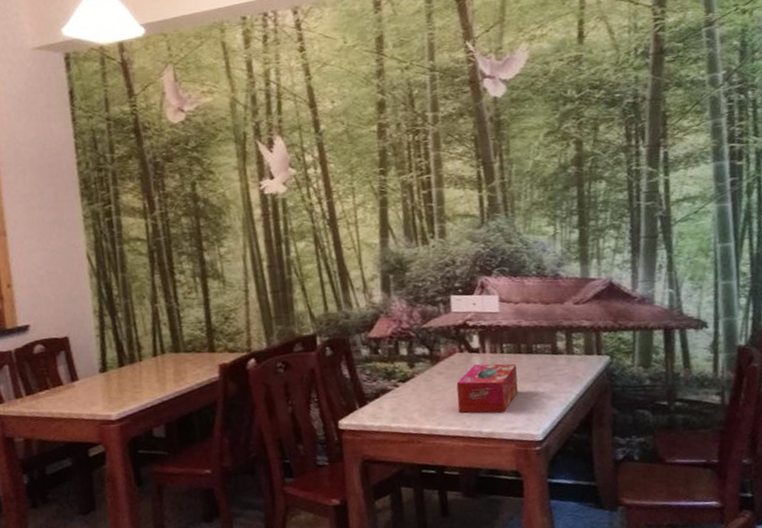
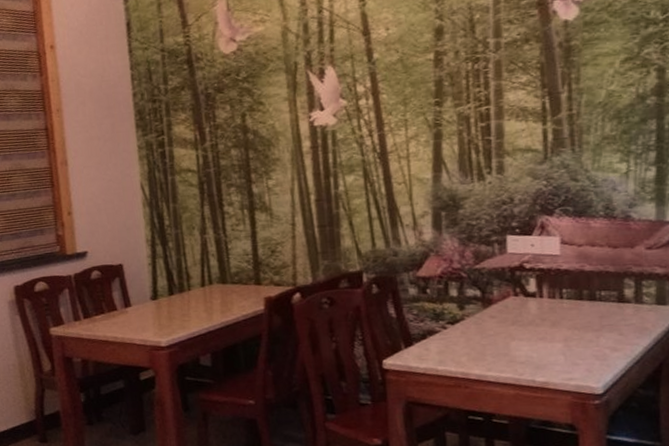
tissue box: present [456,363,519,414] -> none [509,309,578,363]

